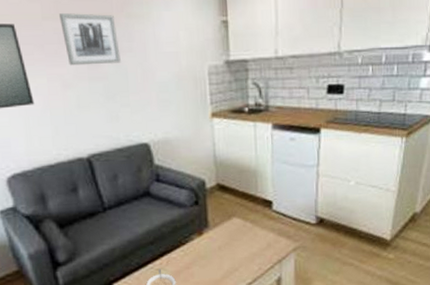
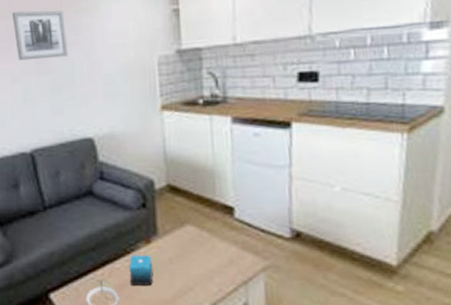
candle: none [184,244,205,271] -> present [129,255,154,285]

